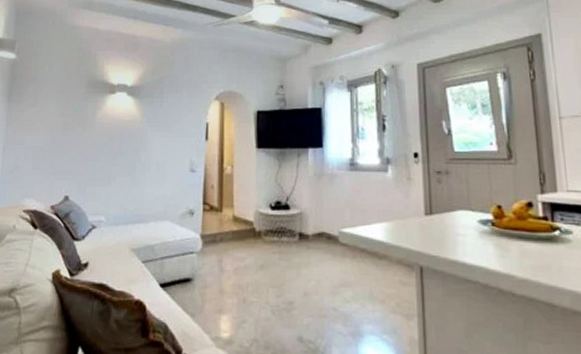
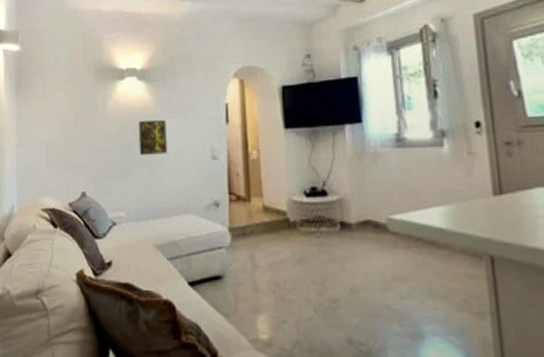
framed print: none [123,132,151,165] -> present [138,120,167,155]

